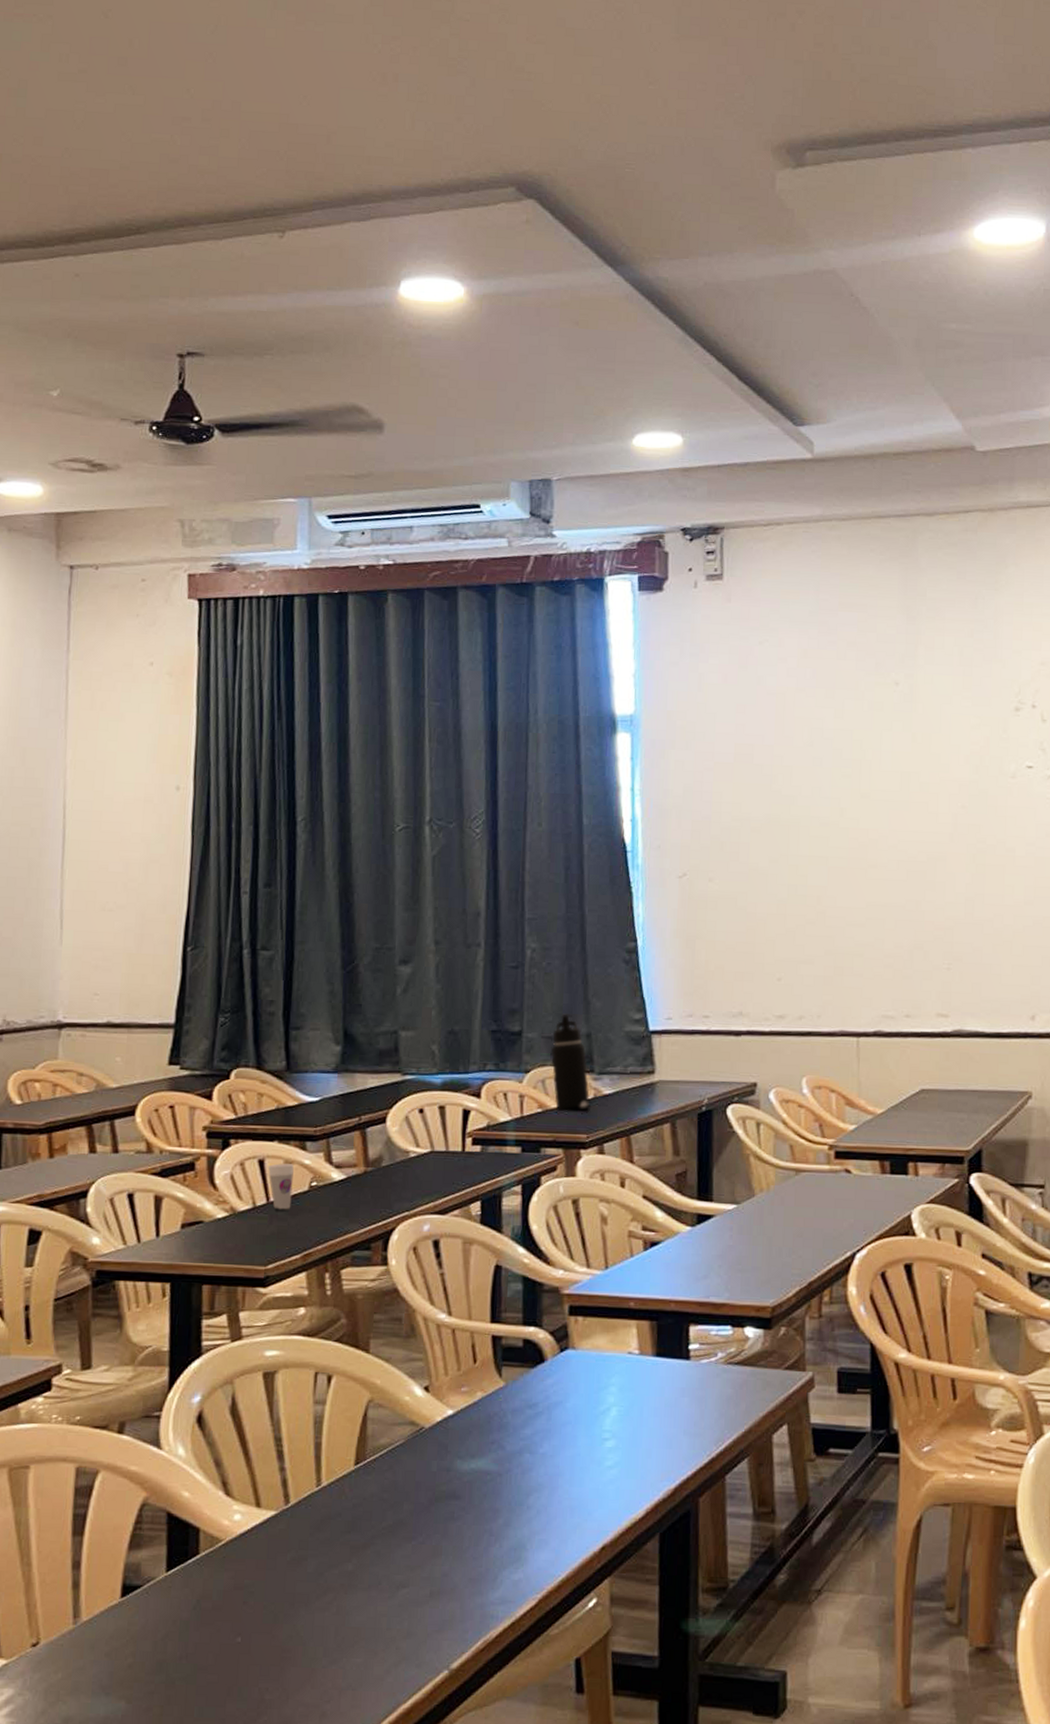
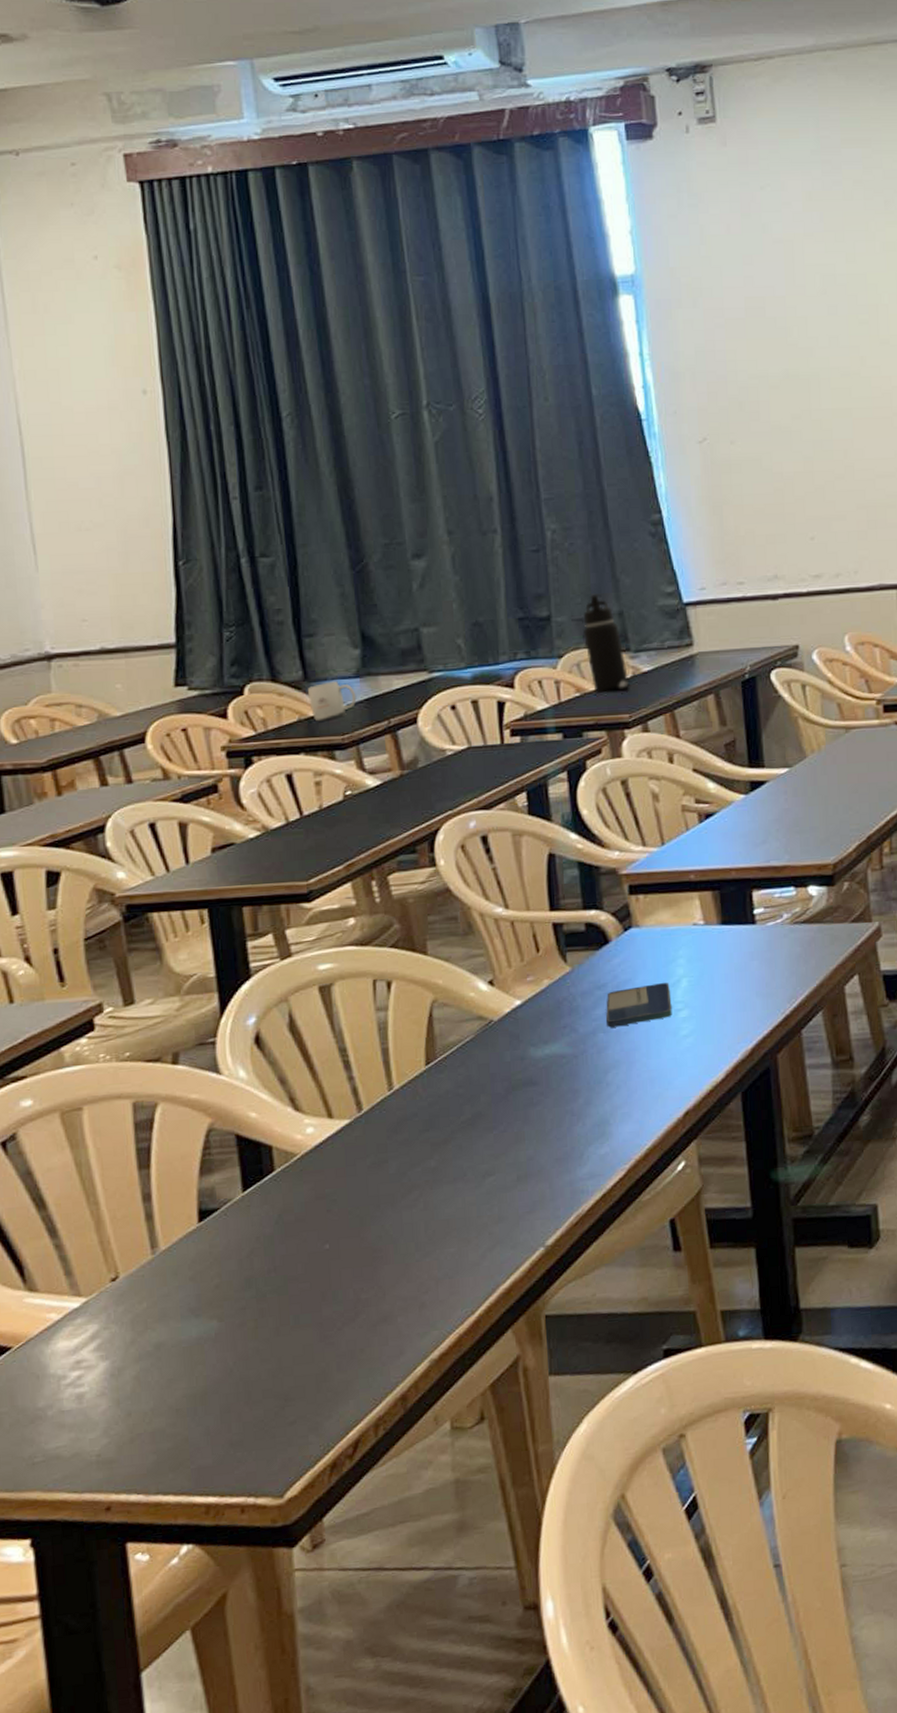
cup: present [268,1163,294,1213] -> none [297,775,327,826]
mug: none [288,1074,333,1113] -> present [308,681,357,723]
phone: none [534,1408,600,1450] -> present [606,982,672,1028]

